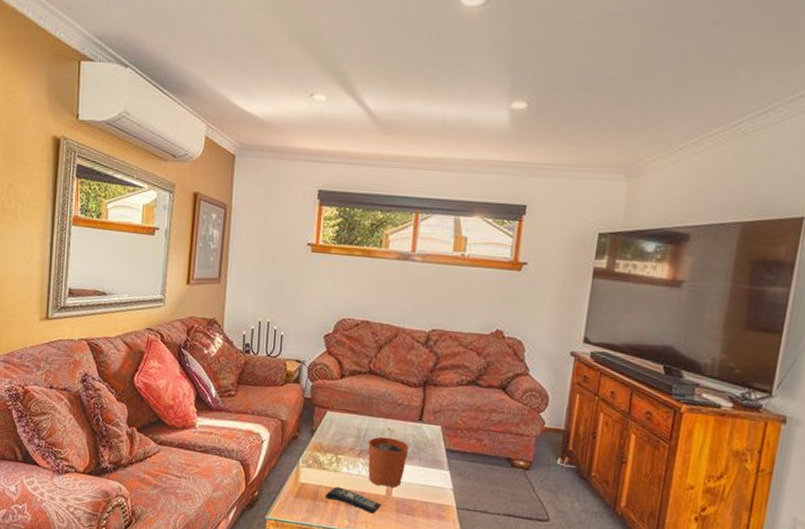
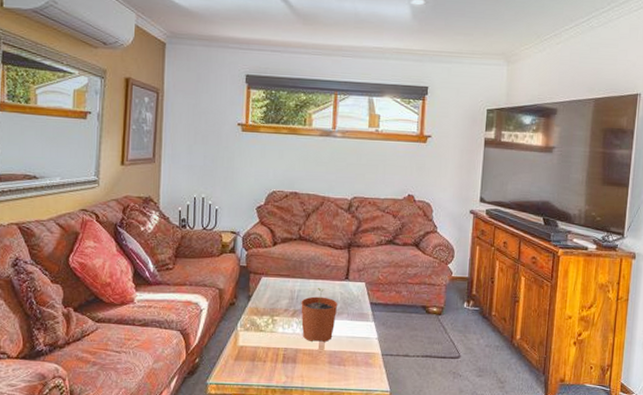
remote control: present [324,486,382,514] -> none [262,346,316,368]

